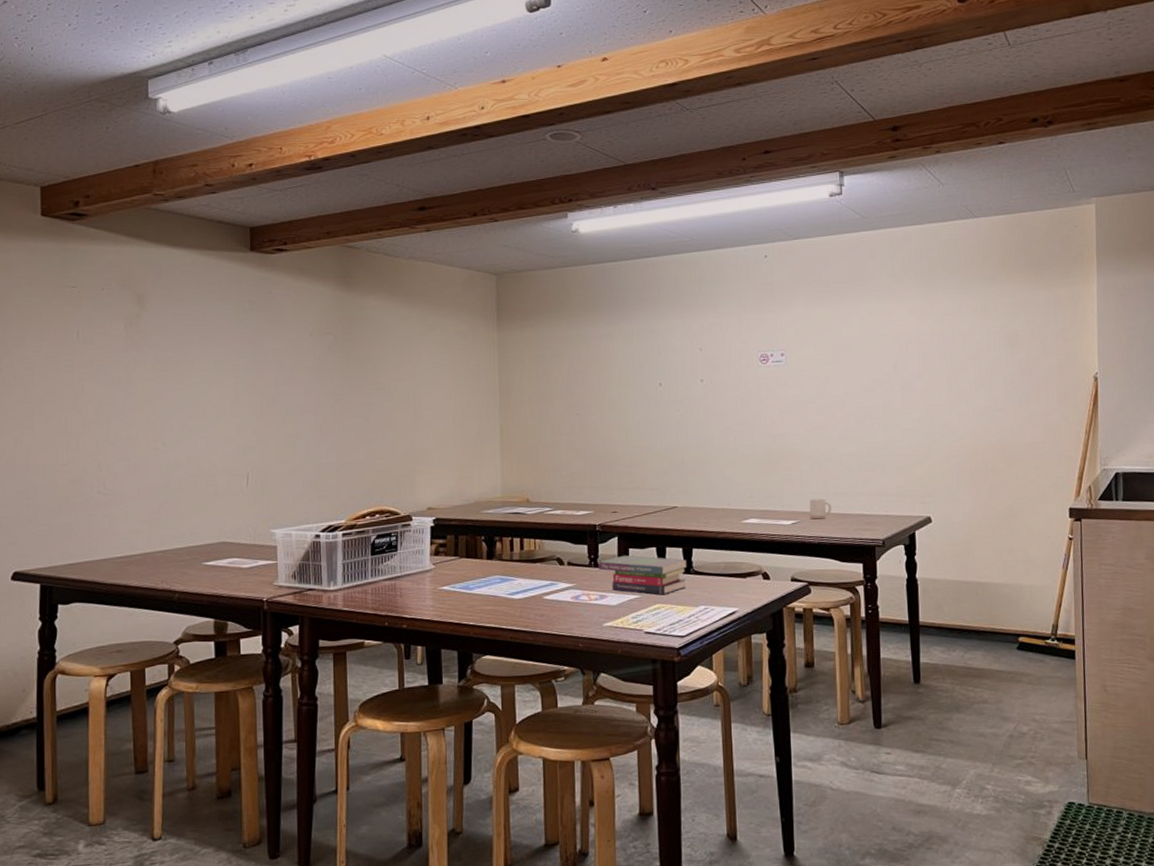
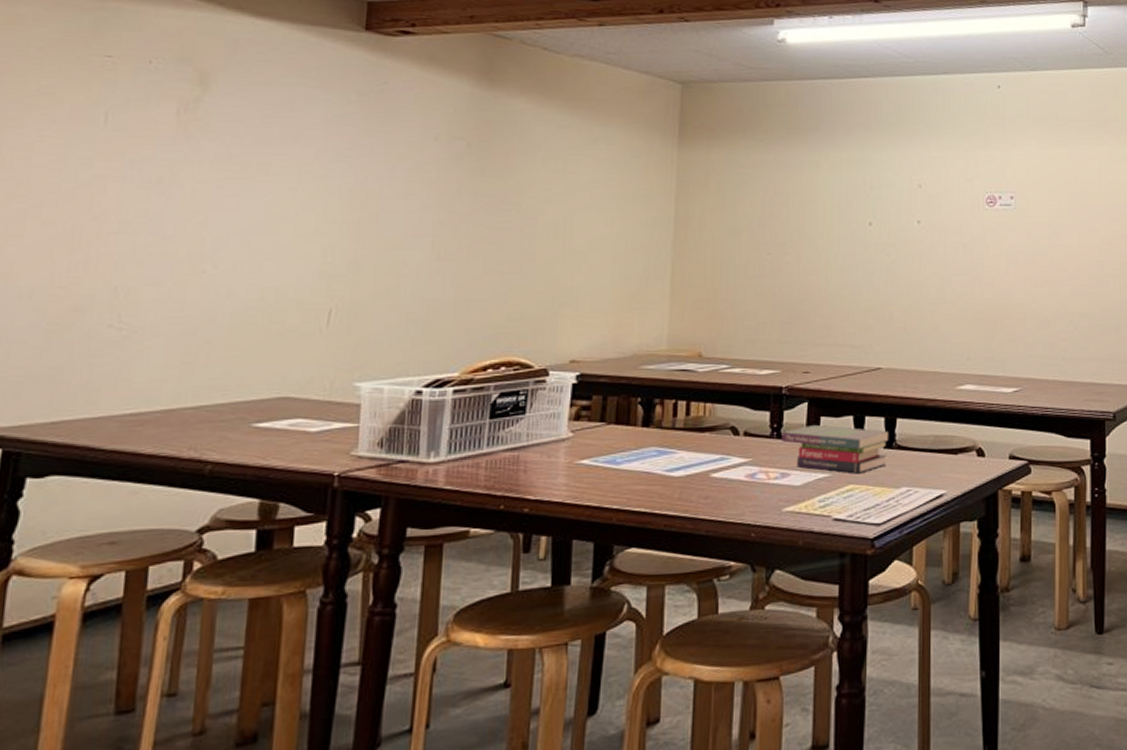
mug: present [809,499,832,519] -> none [1033,364,1059,387]

